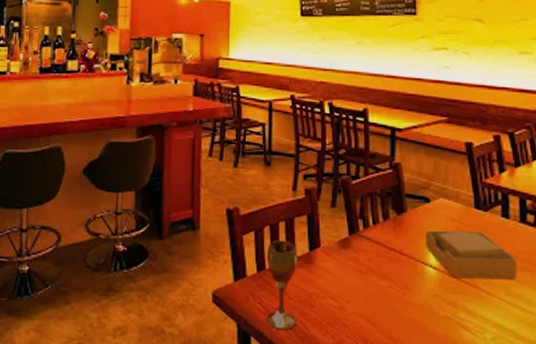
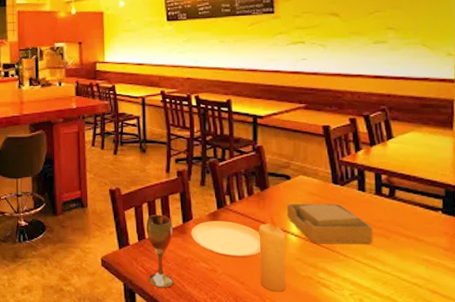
plate: none [318,248,396,294] -> present [191,220,261,258]
candle: none [394,244,424,335] -> present [258,215,286,292]

